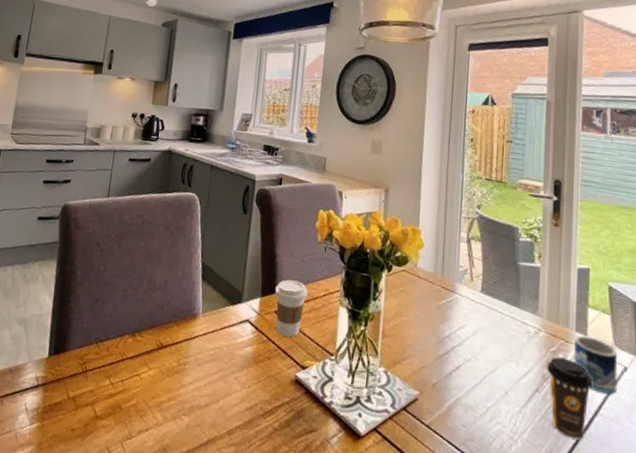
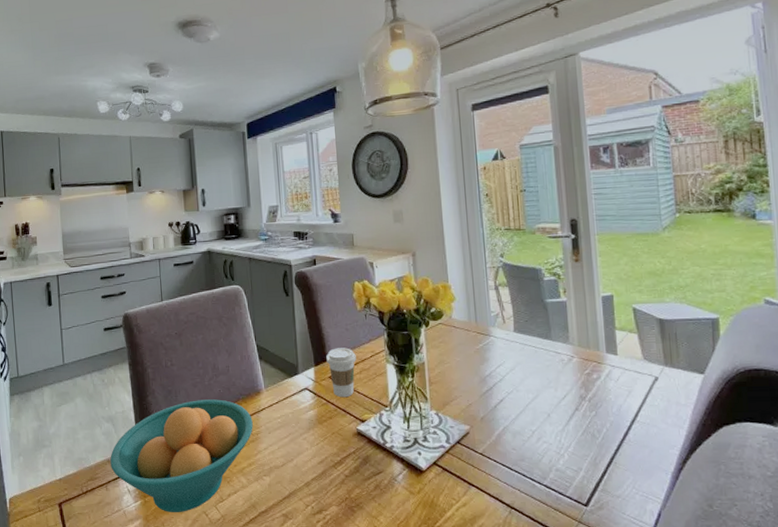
fruit bowl: none [12,314,182,445] -> present [110,399,253,512]
coffee cup: present [547,356,593,440] -> none [583,377,628,446]
mug: present [573,335,618,394] -> none [606,355,651,403]

